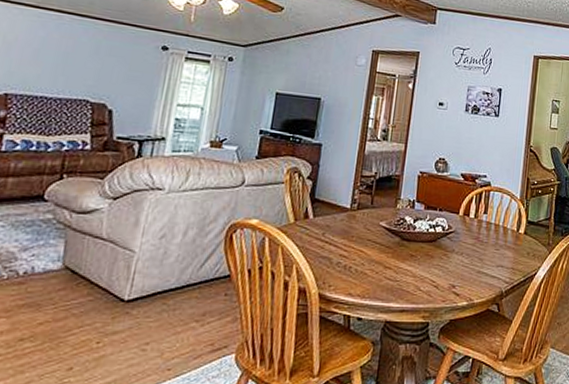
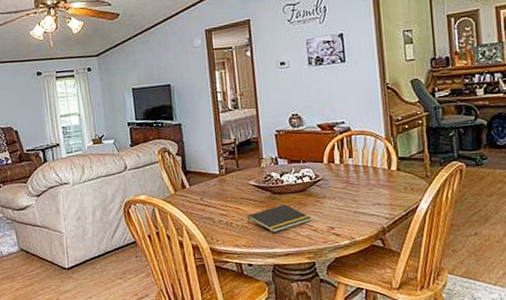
notepad: none [368,253,436,285] -> present [247,204,312,233]

